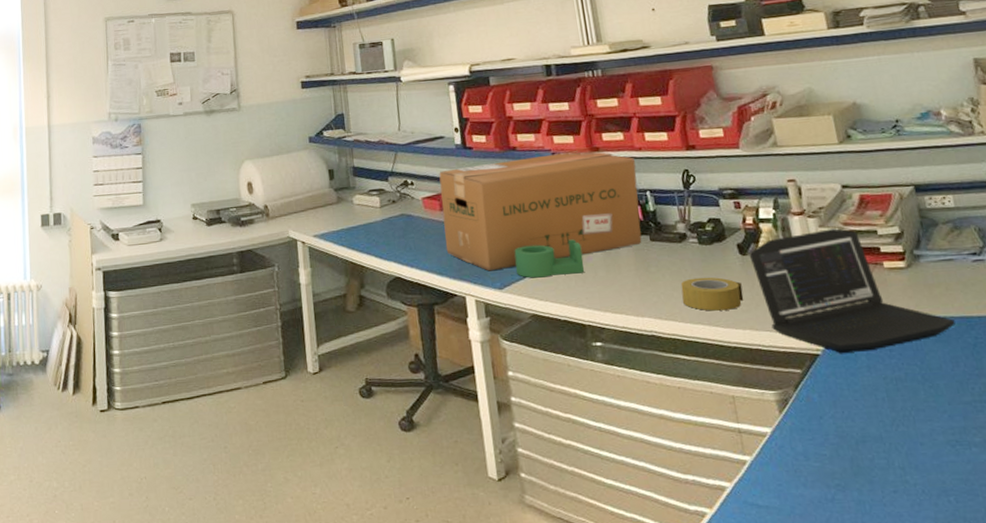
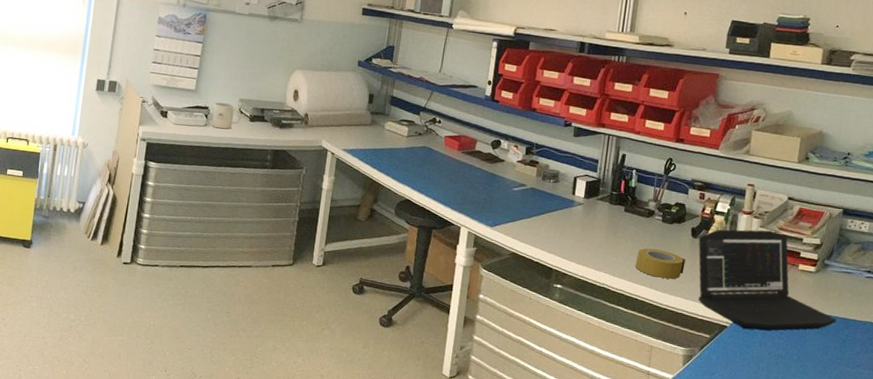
mug: none [165,211,197,241] -> present [211,102,241,129]
box: present [439,151,642,271] -> none [454,116,632,213]
tape dispenser: present [514,239,584,278] -> none [508,194,568,227]

